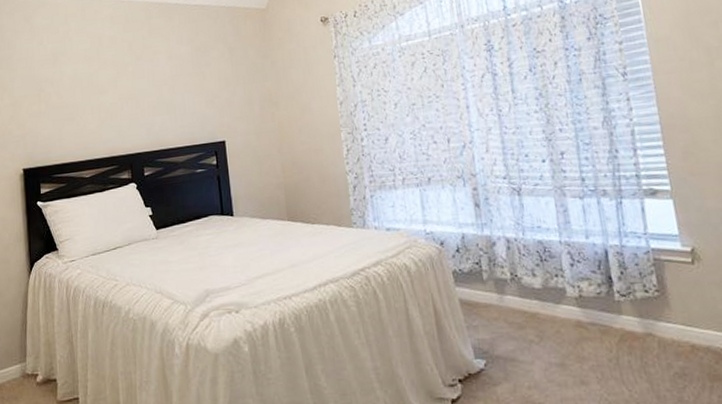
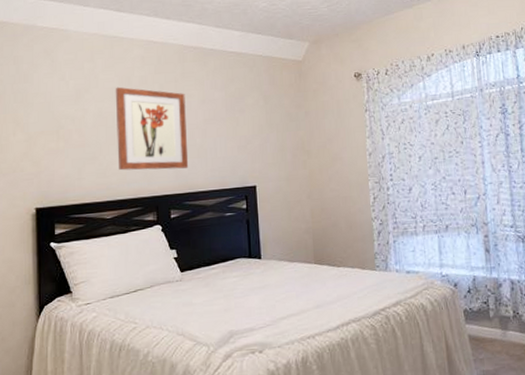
wall art: none [88,48,159,130] -> present [115,87,189,171]

